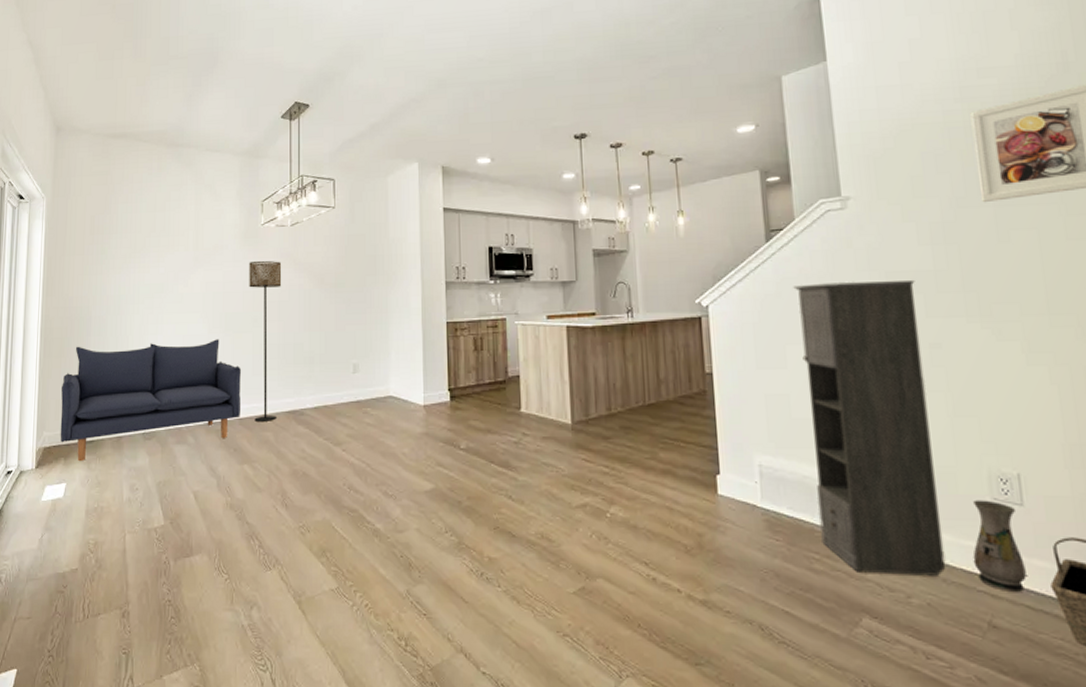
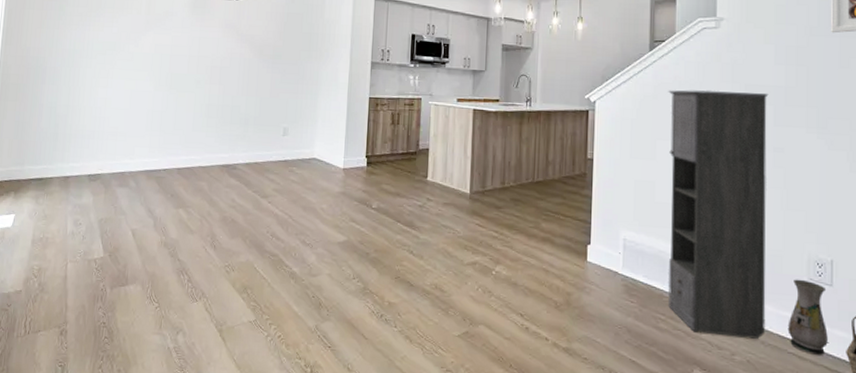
sofa: present [60,339,242,462] -> none [11,92,183,197]
floor lamp: present [249,261,282,421] -> none [191,29,226,173]

